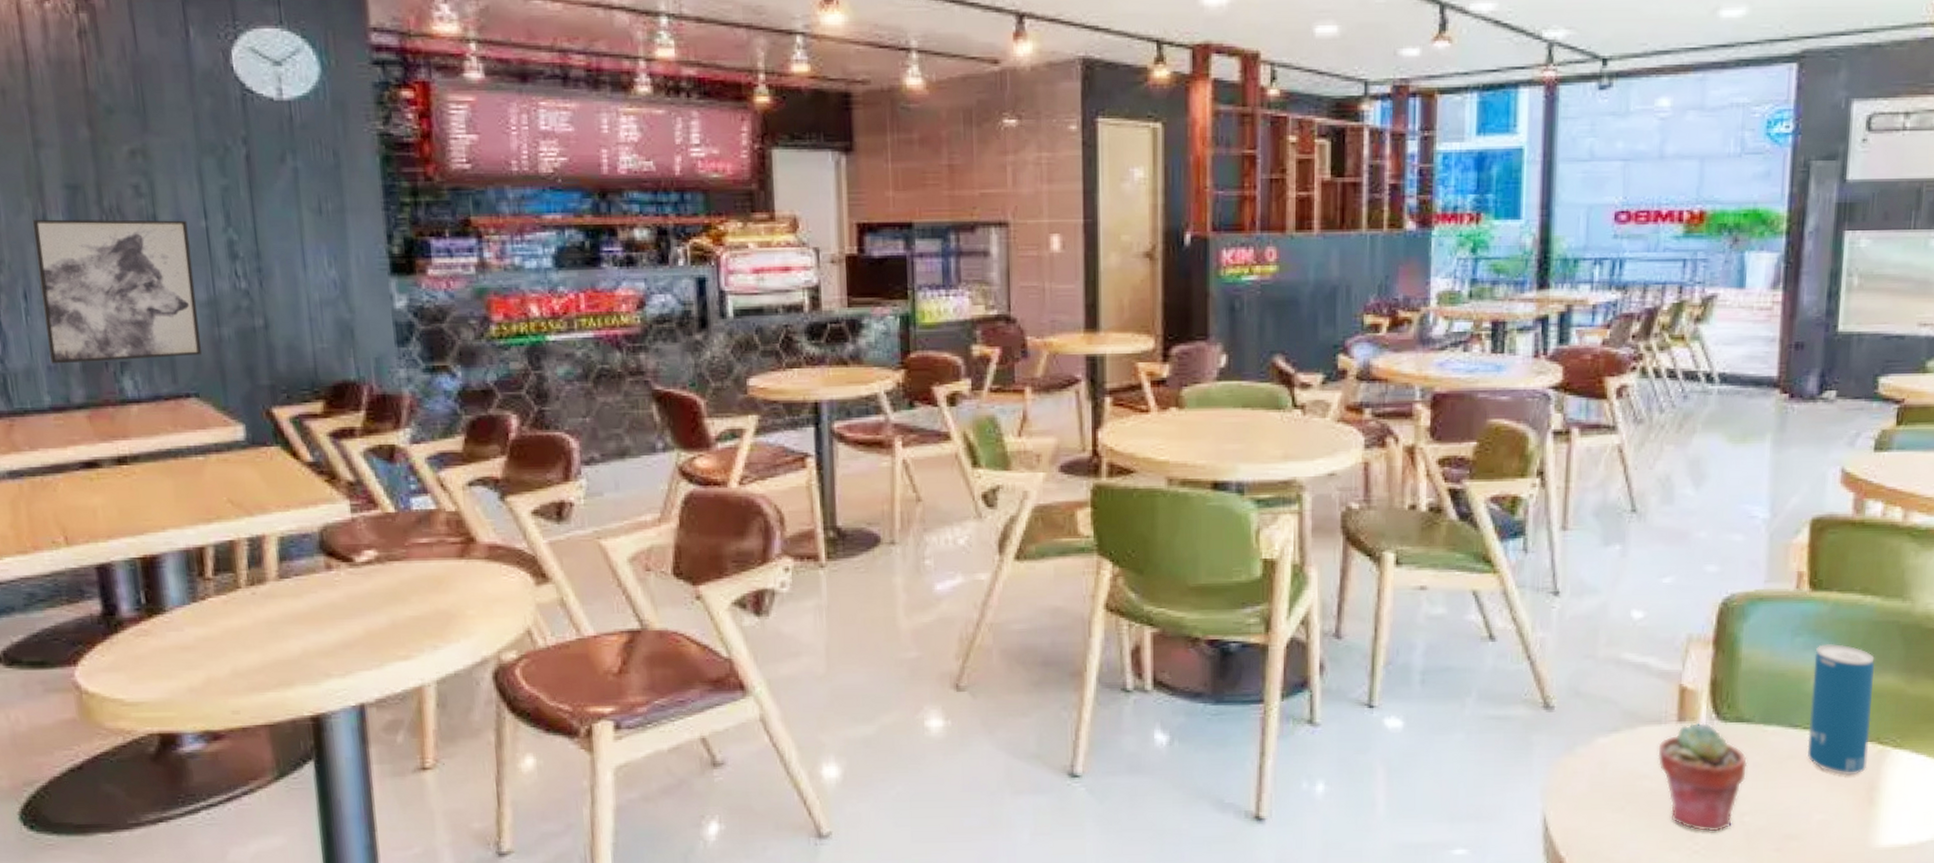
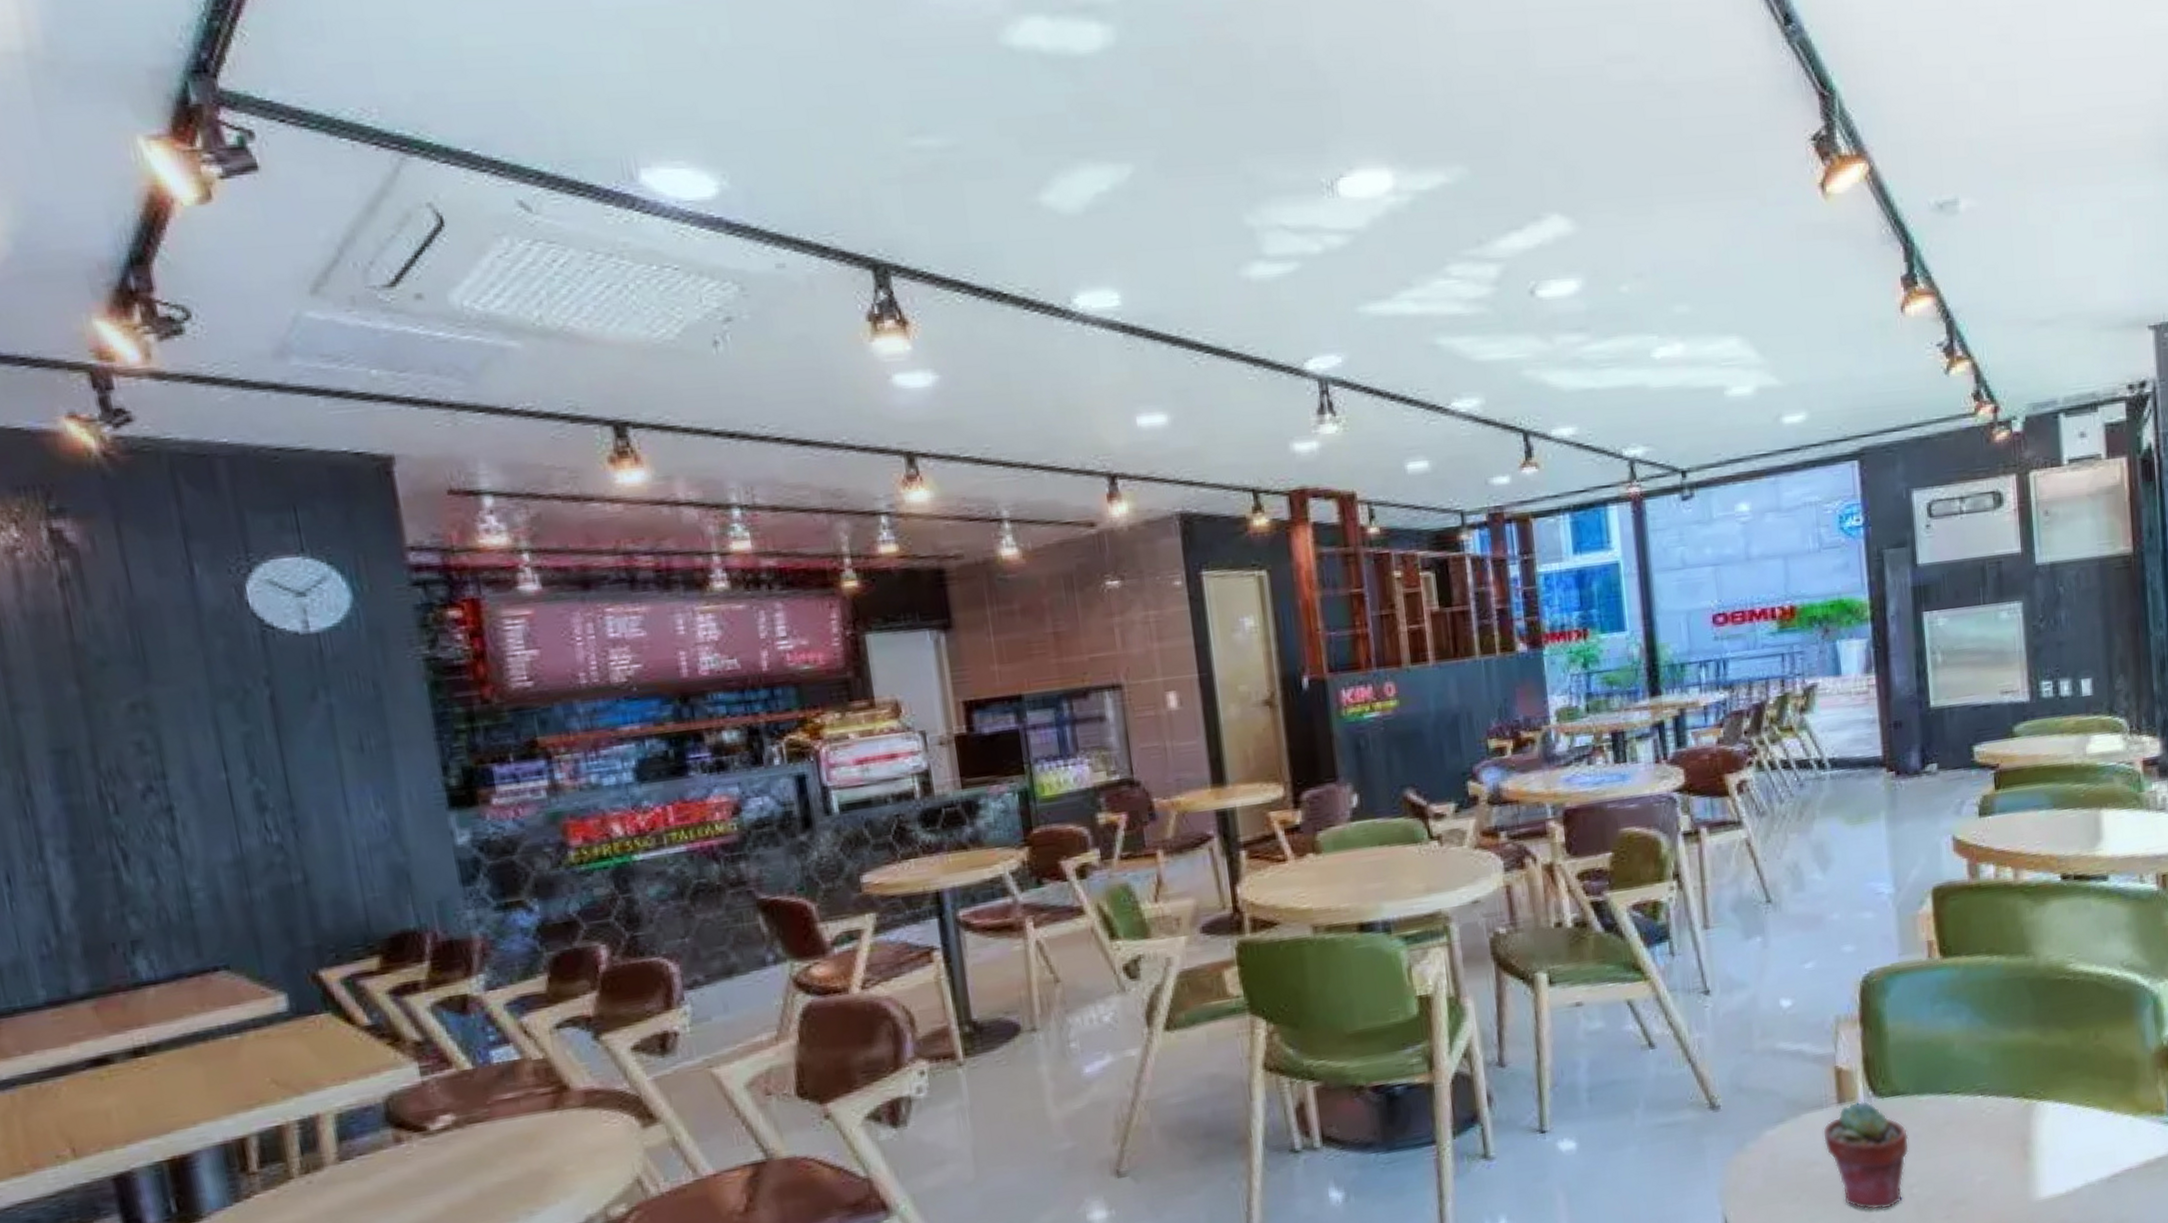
wall art: present [32,219,201,364] -> none [12,774,230,953]
beverage can: present [1807,644,1875,775] -> none [1954,1006,2017,1134]

